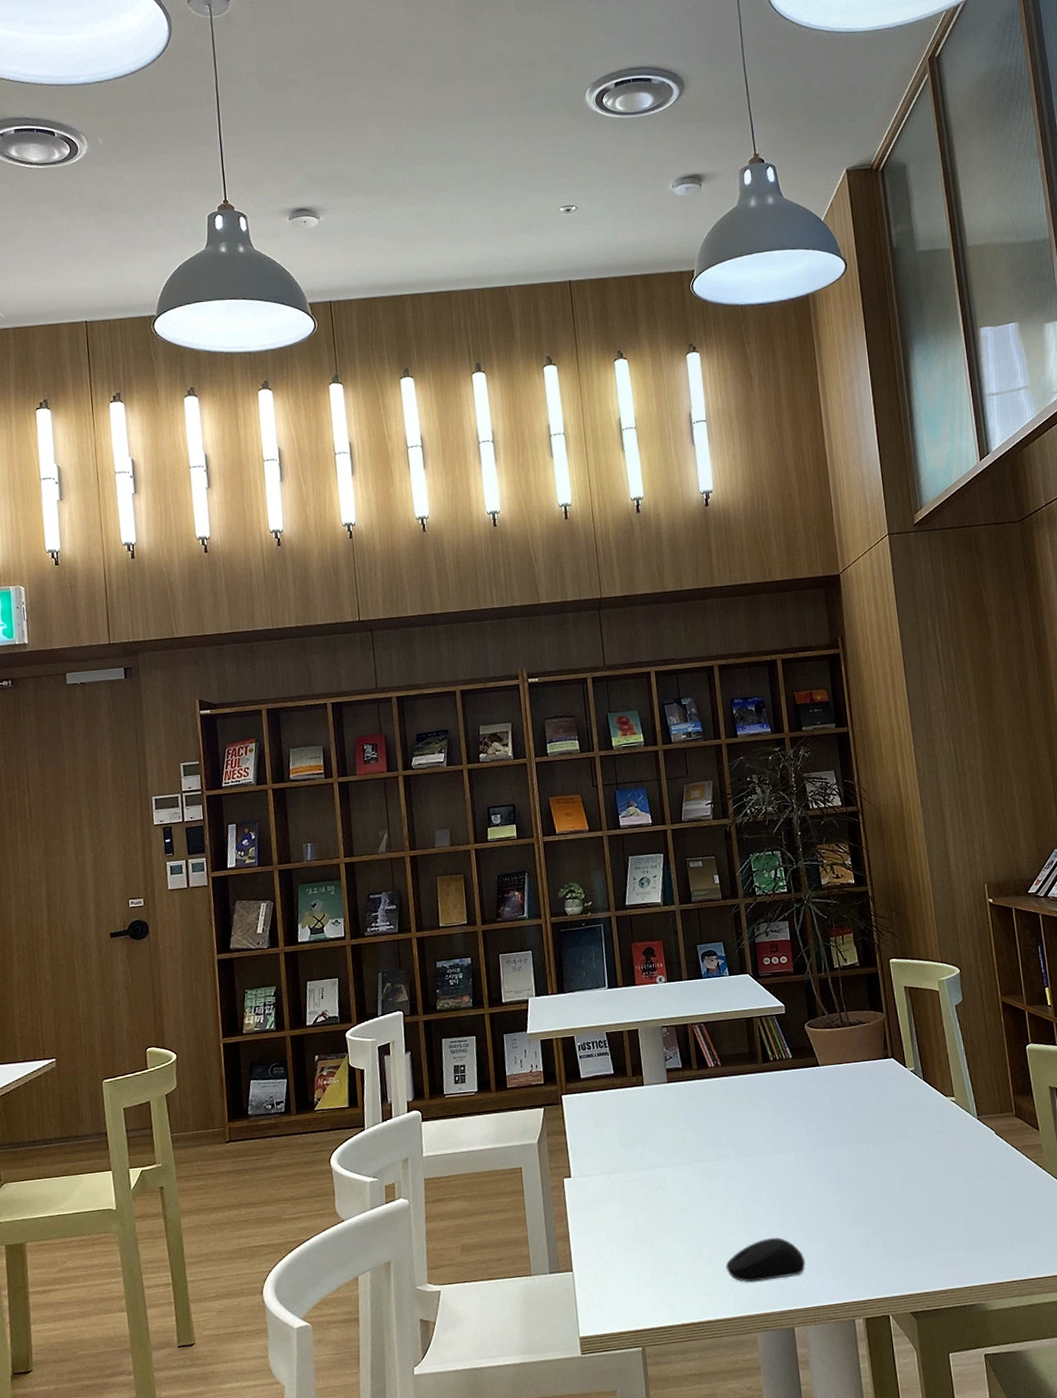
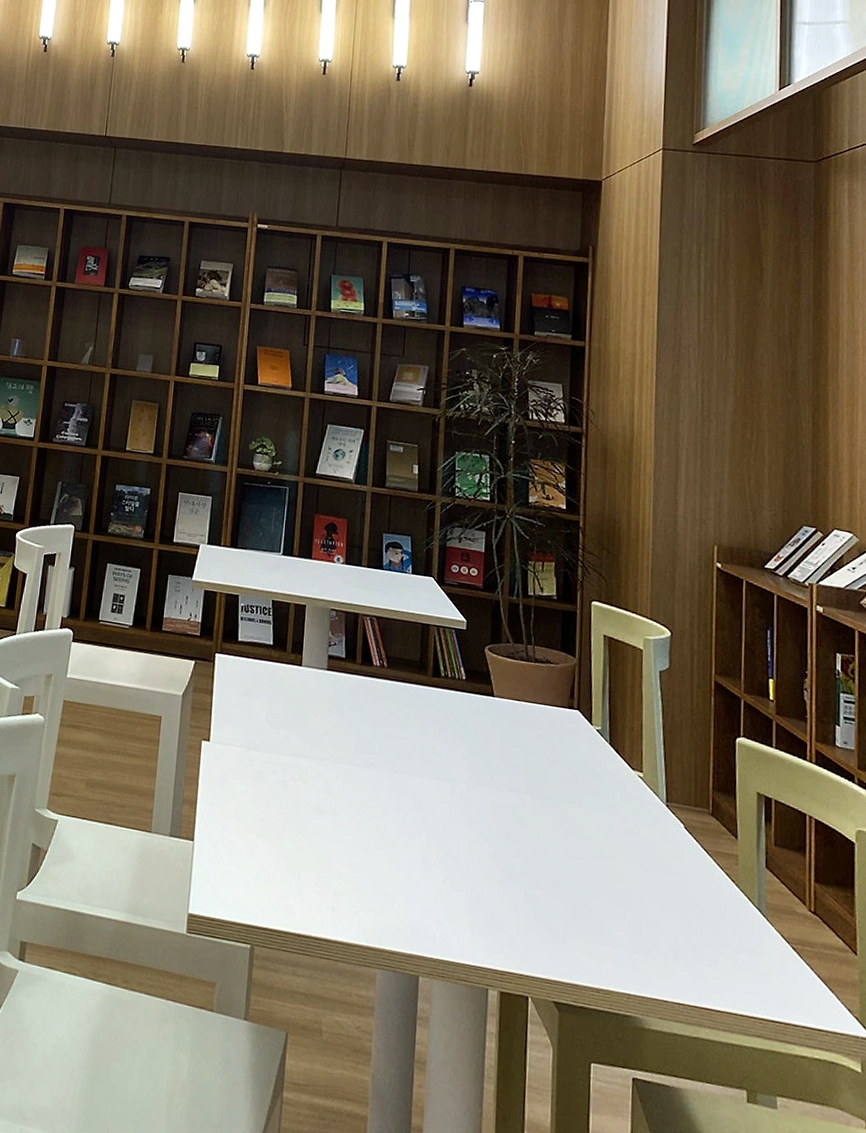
computer mouse: present [725,1237,806,1283] -> none [355,867,444,920]

